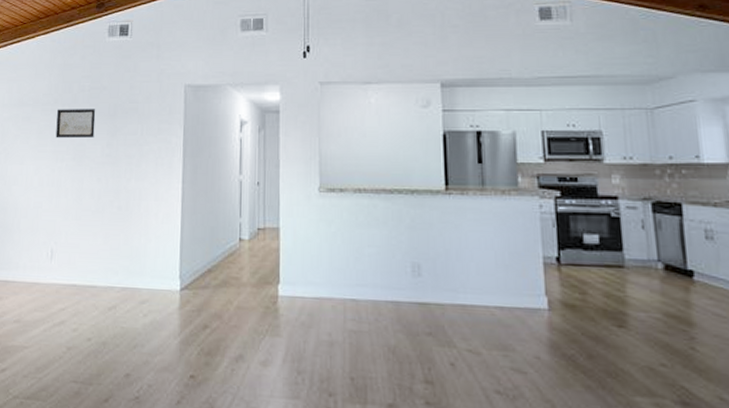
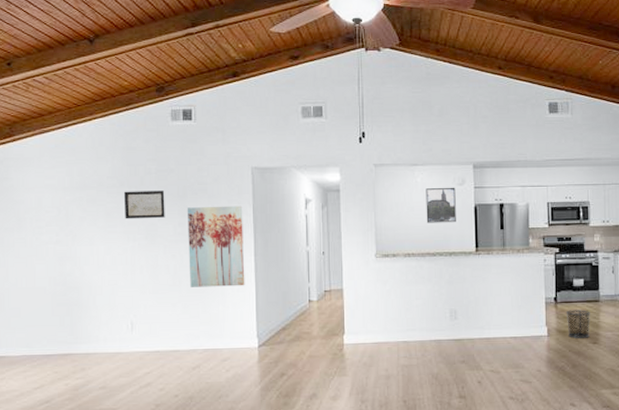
wall art: none [113,126,173,217] -> present [187,205,245,287]
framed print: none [381,109,420,153] -> present [426,187,456,223]
waste bin: none [574,276,612,318] -> present [566,310,590,338]

